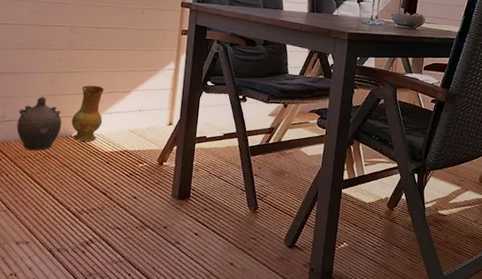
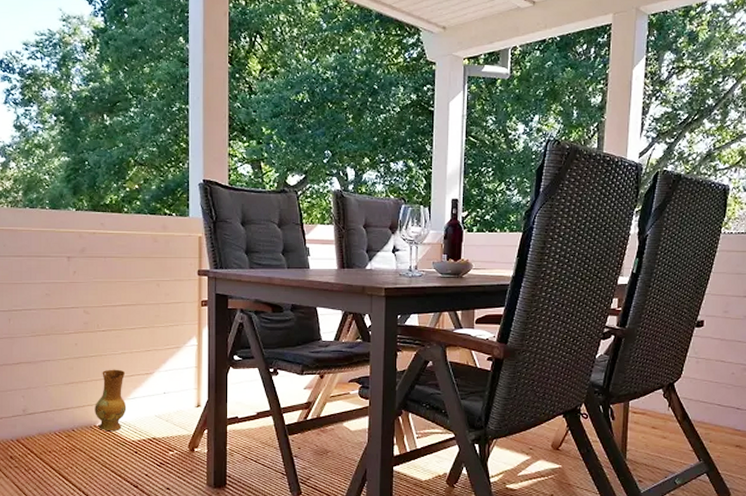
ceramic jug: present [16,96,62,151] -> none [39,385,85,444]

